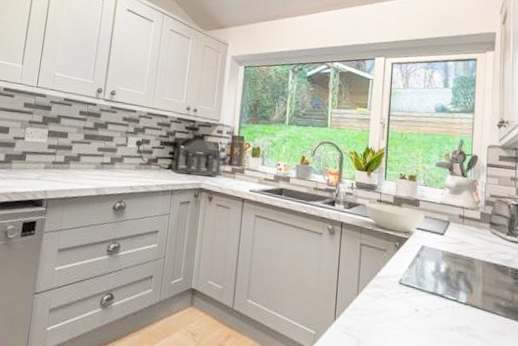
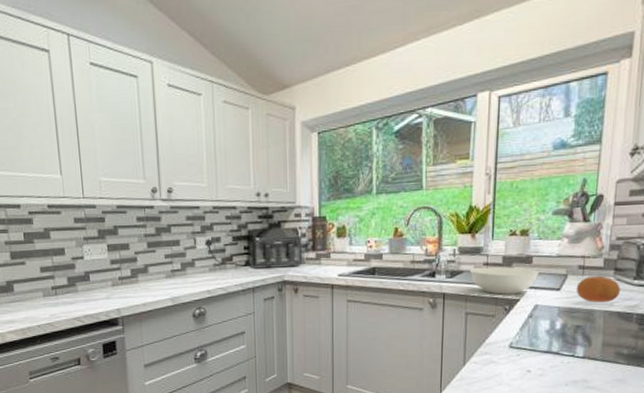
fruit: none [457,226,497,254] -> present [576,275,621,303]

